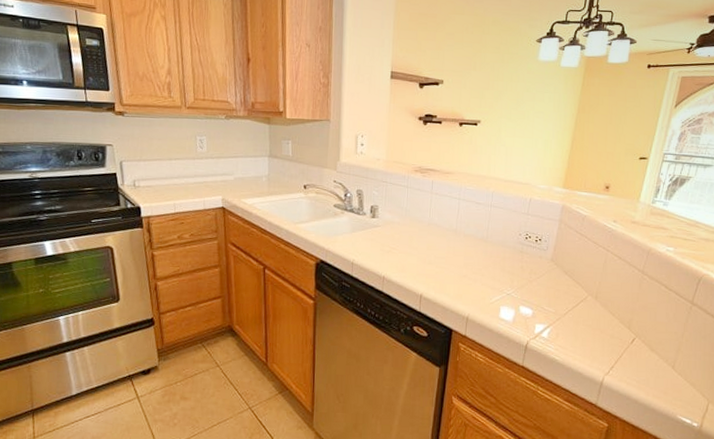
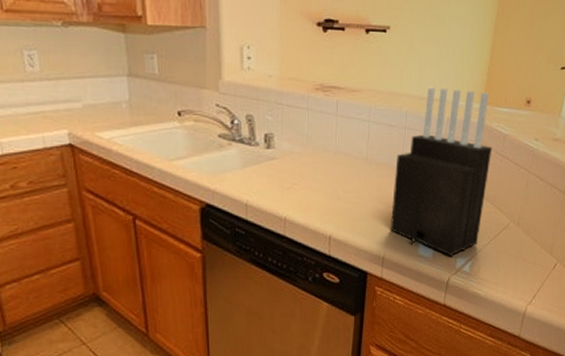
knife block: none [474,171,572,322] -> present [390,87,493,256]

